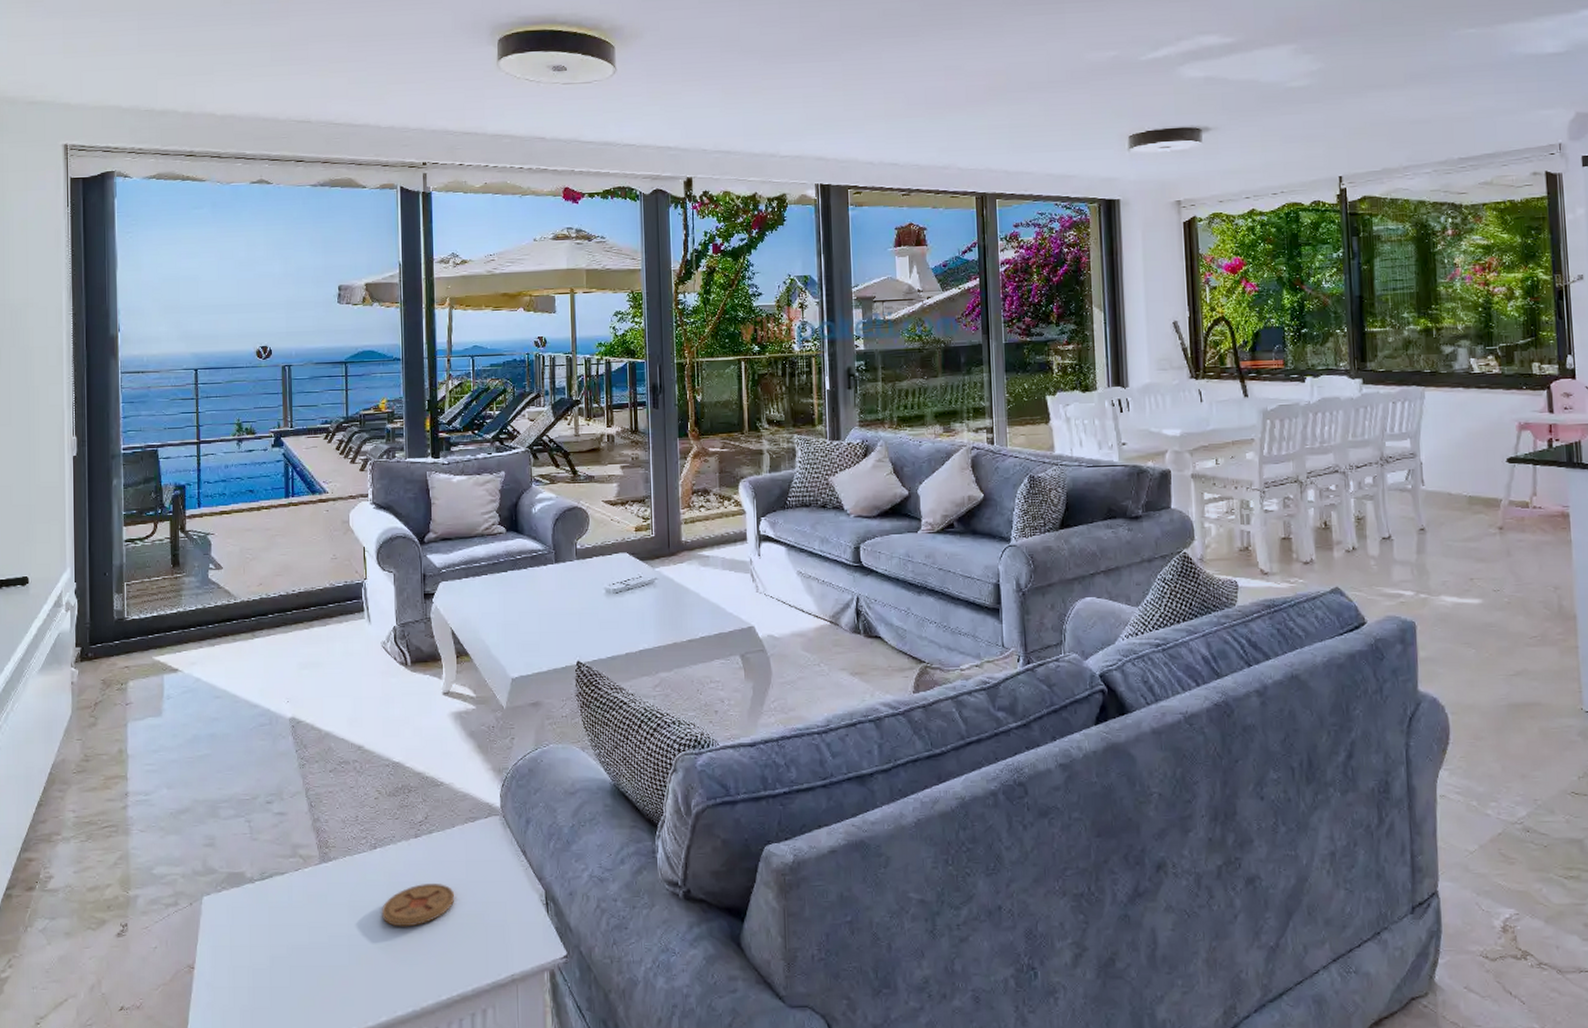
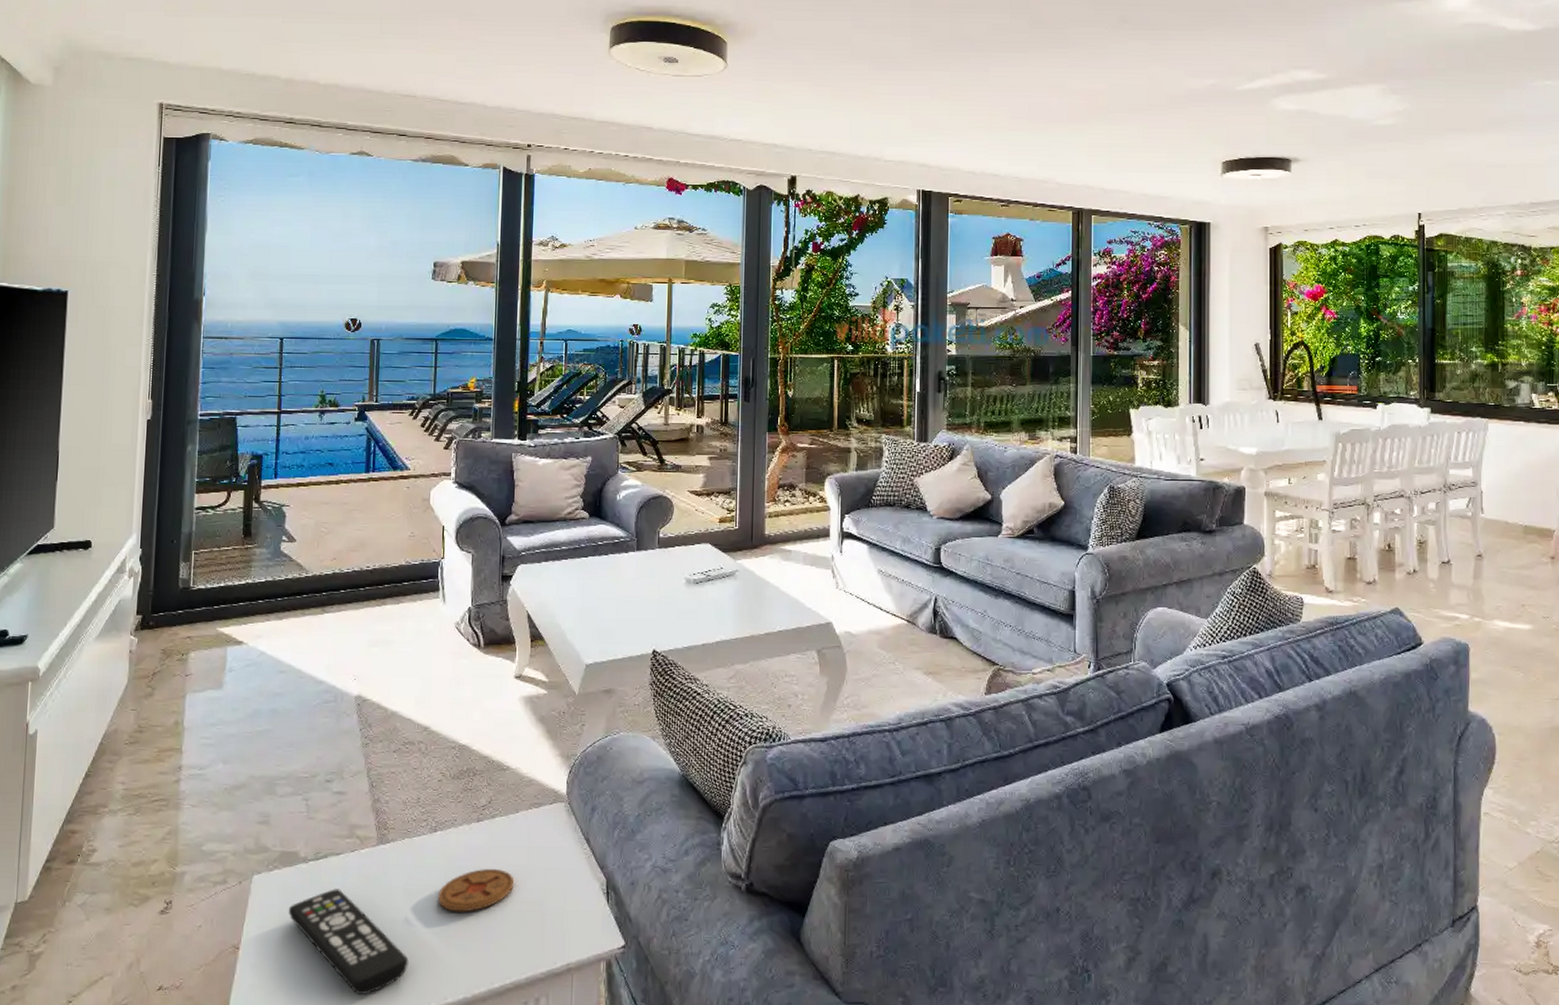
remote control: none [238,907,357,1010] -> present [288,889,409,994]

